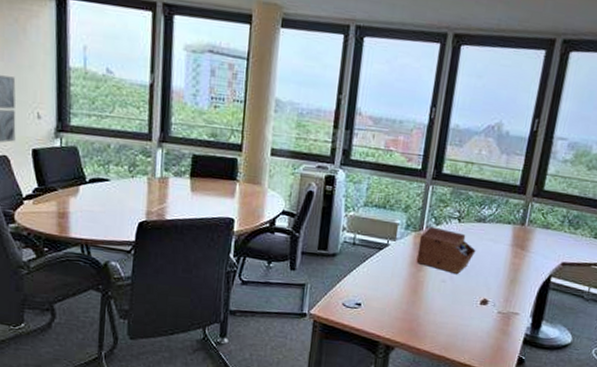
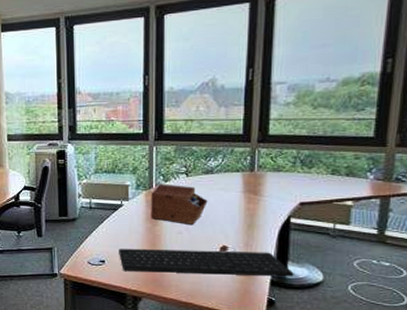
keyboard: none [377,292,546,337] -> present [119,248,294,277]

